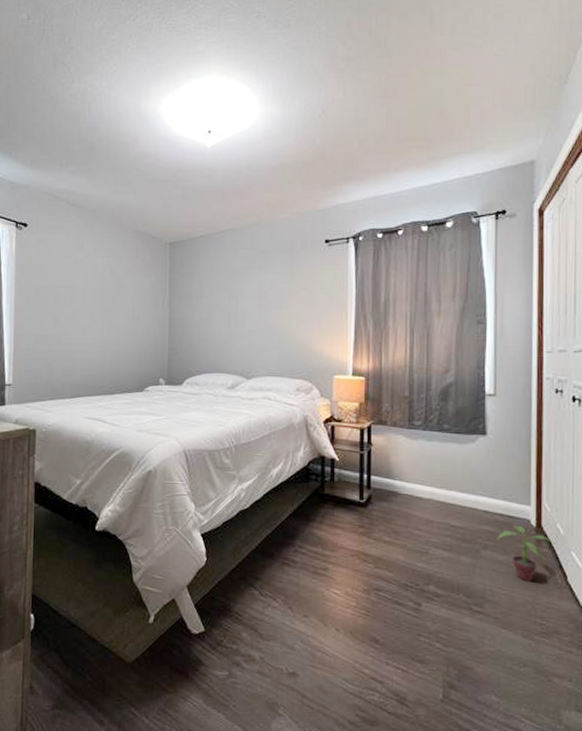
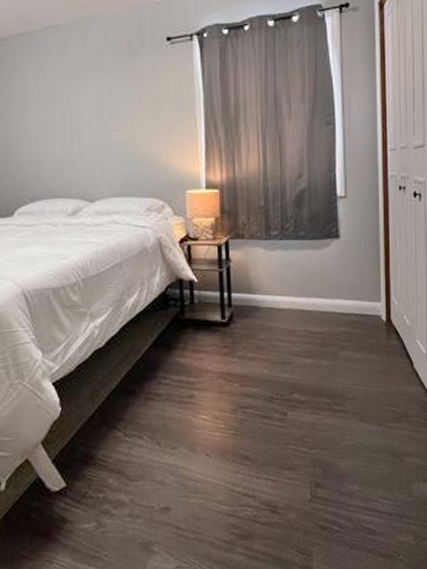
potted plant: present [497,525,556,581] -> none [353,322,403,374]

